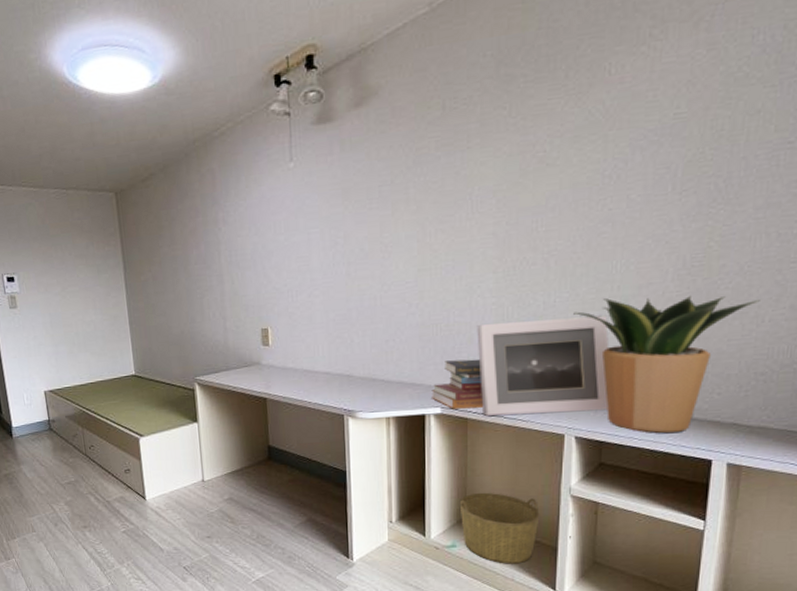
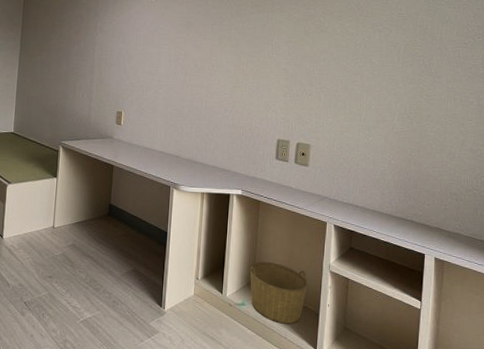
books: present [432,359,484,409] -> none [236,155,272,194]
picture frame: present [477,315,609,416] -> none [270,131,358,207]
potted plant: present [573,296,760,434] -> none [335,126,452,231]

